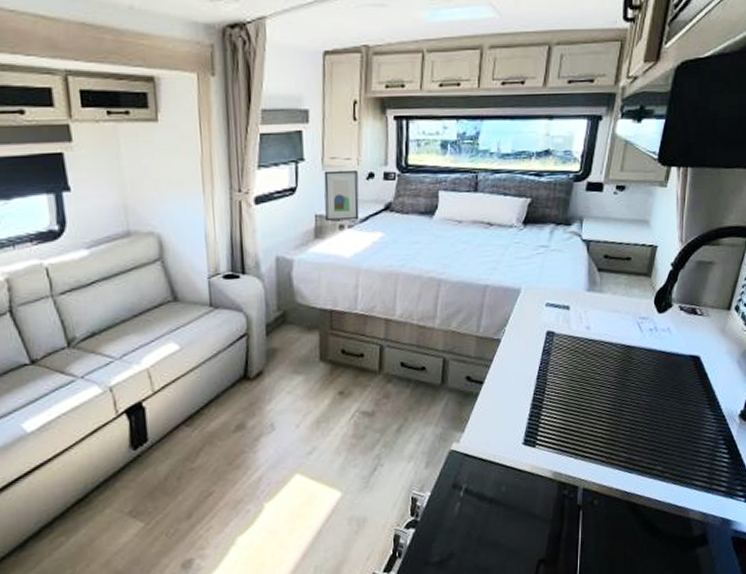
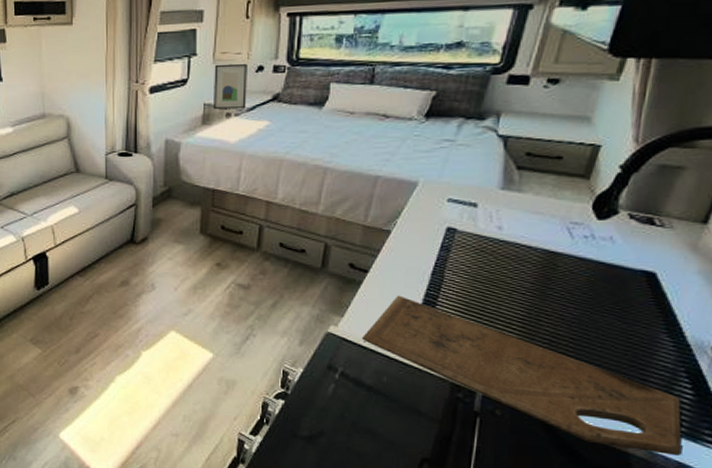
cutting board: none [481,403,724,515] -> present [361,295,682,455]

